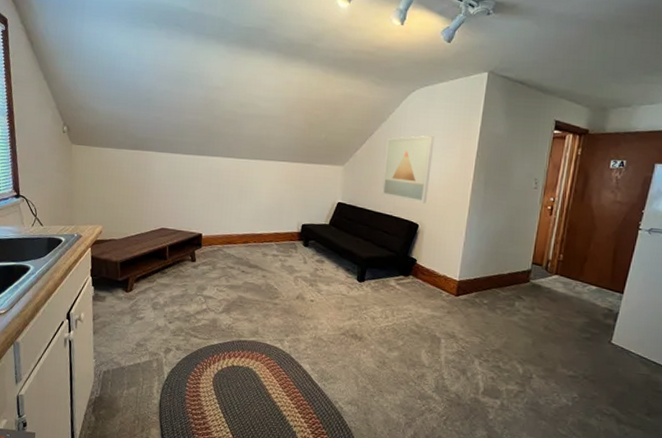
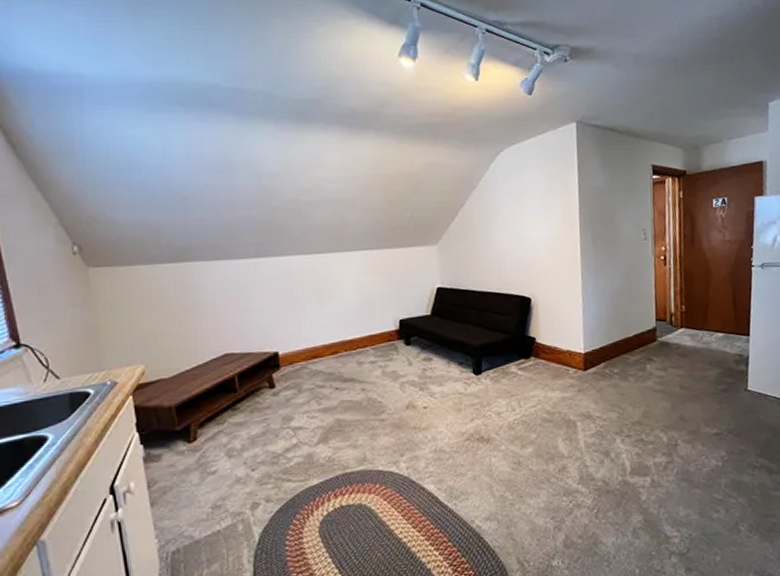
wall art: present [381,135,435,204] -> none [481,197,536,275]

